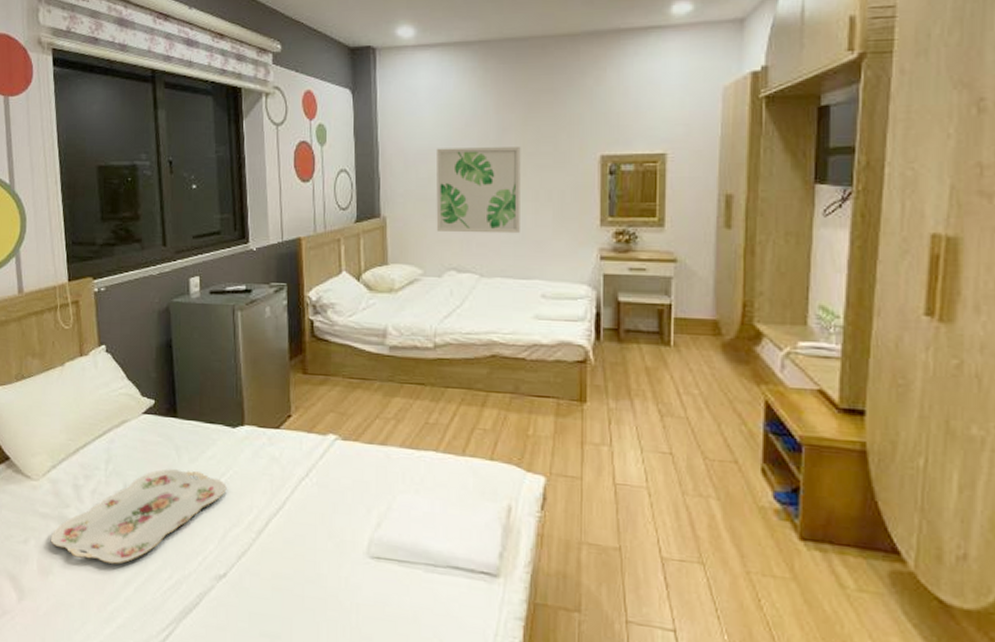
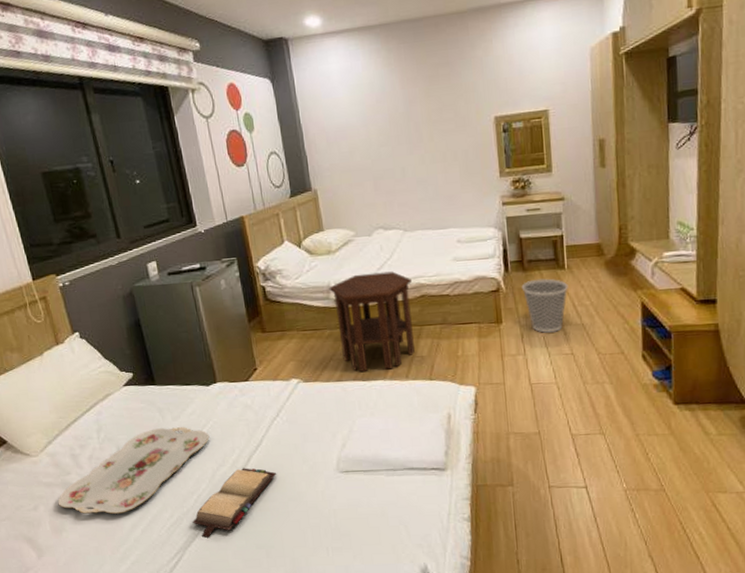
hardback book: none [192,533,297,612] -> present [192,468,277,538]
side table: none [385,320,482,440] -> present [329,271,415,371]
wall art: present [436,147,521,234] -> none [354,116,434,197]
wastebasket: none [614,354,673,423] -> present [521,278,568,333]

